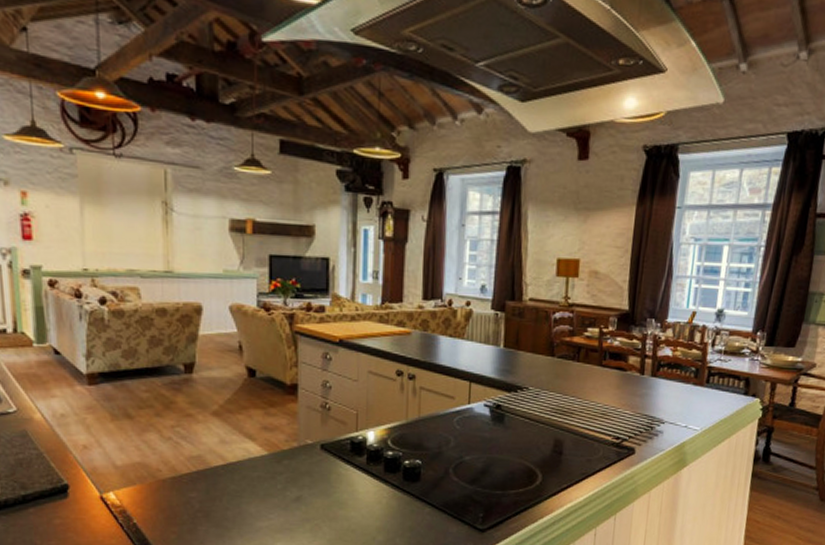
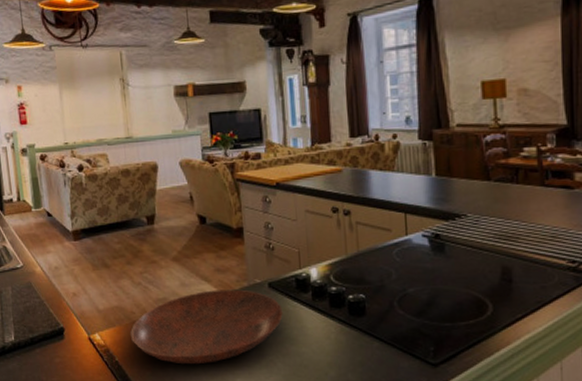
bowl: none [154,449,334,528] -> present [130,289,283,365]

